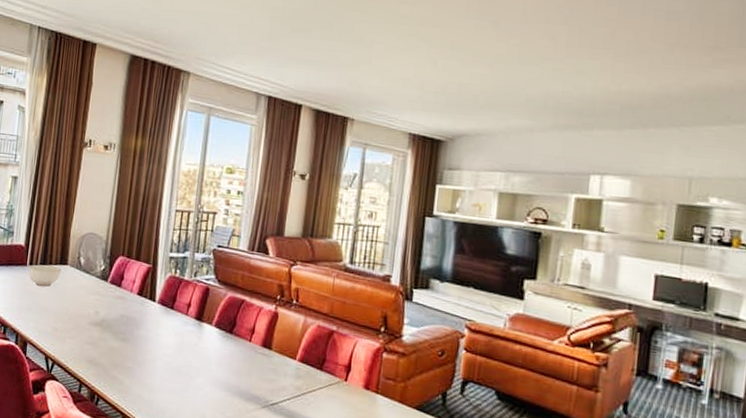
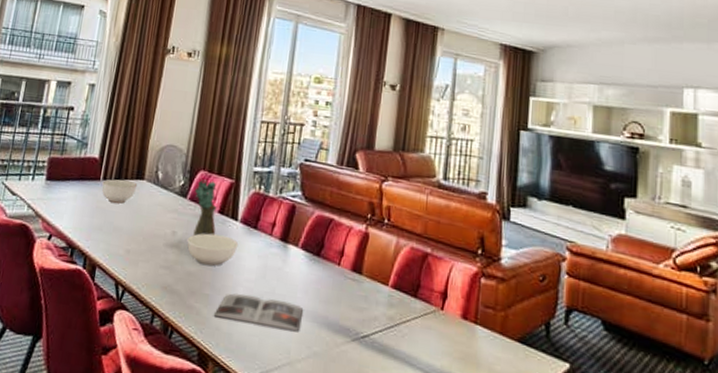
bowl: none [109,313,157,343] -> present [187,233,239,267]
vase: none [114,263,136,316] -> present [193,178,217,237]
magazine: none [135,366,217,399] -> present [213,293,303,331]

